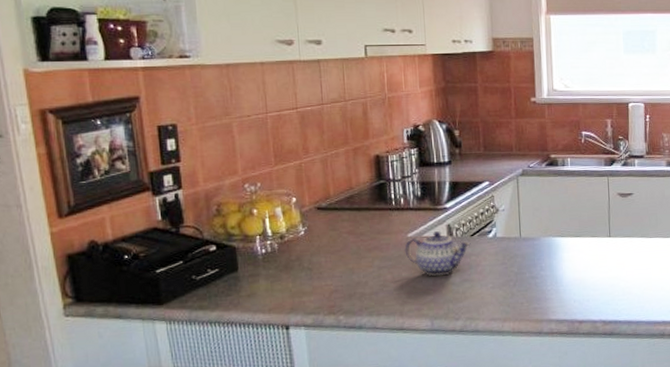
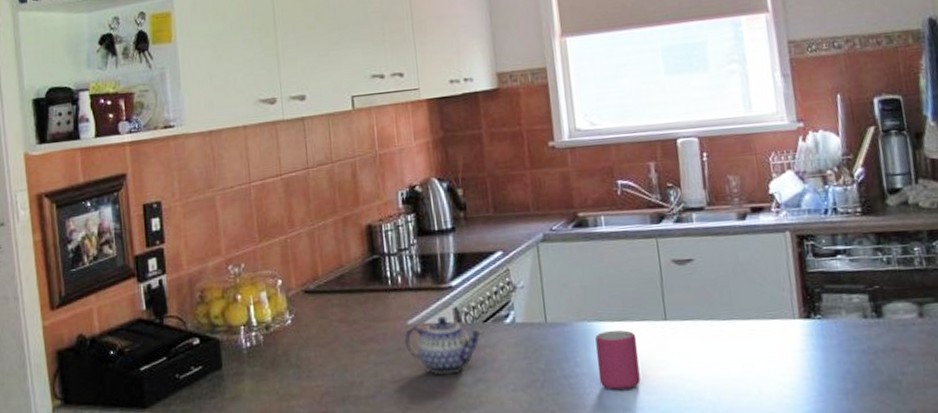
mug: none [557,244,588,287] -> present [595,330,641,390]

